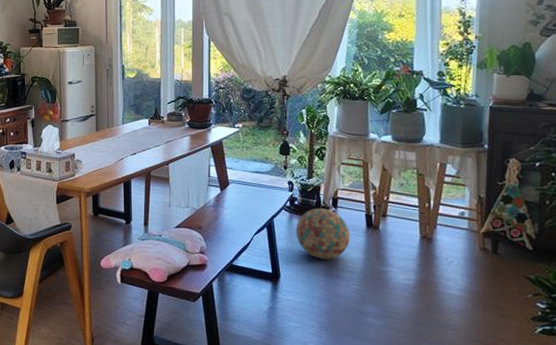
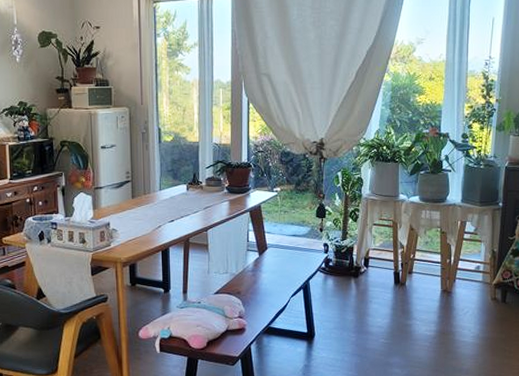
decorative ball: present [296,208,351,259] -> none [330,268,380,317]

